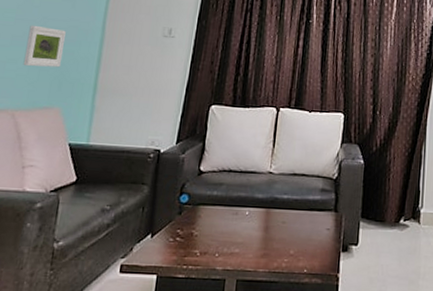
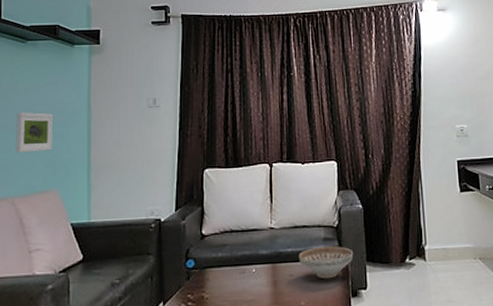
decorative bowl: none [293,197,349,231] -> present [298,246,354,279]

